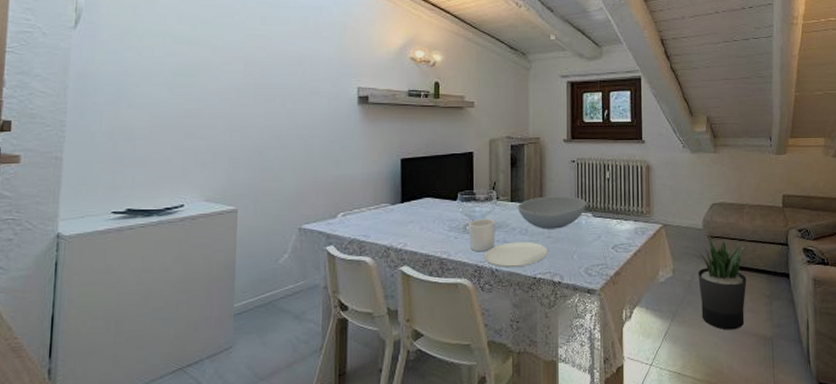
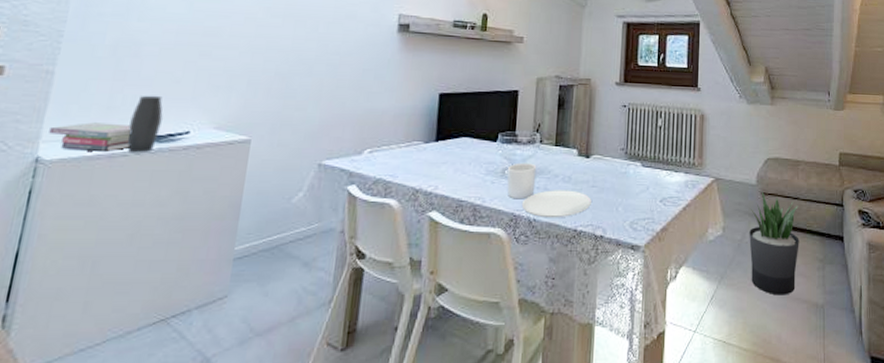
books: none [65,200,134,227] -> present [49,122,131,153]
vase: none [131,174,159,226] -> present [126,95,163,154]
bowl: present [517,196,586,229] -> none [561,142,636,178]

